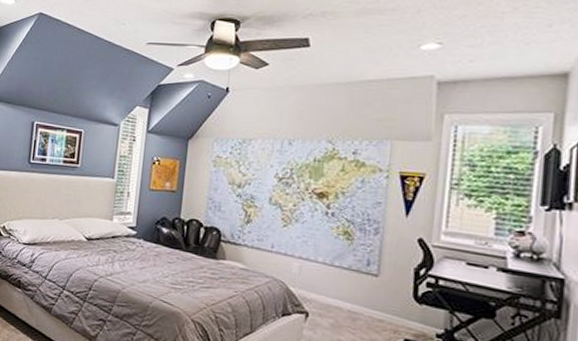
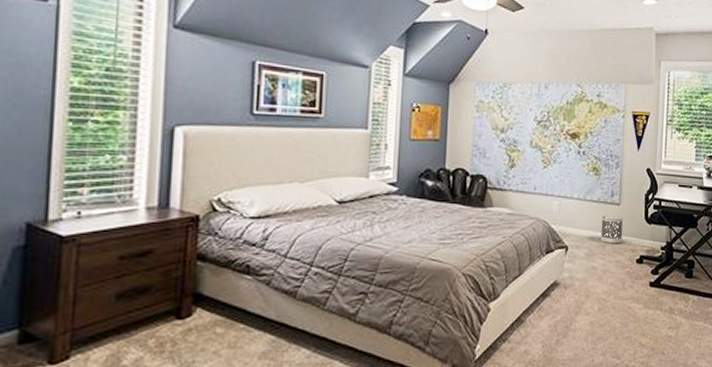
wastebasket: none [350,285,383,321] -> present [600,215,624,244]

